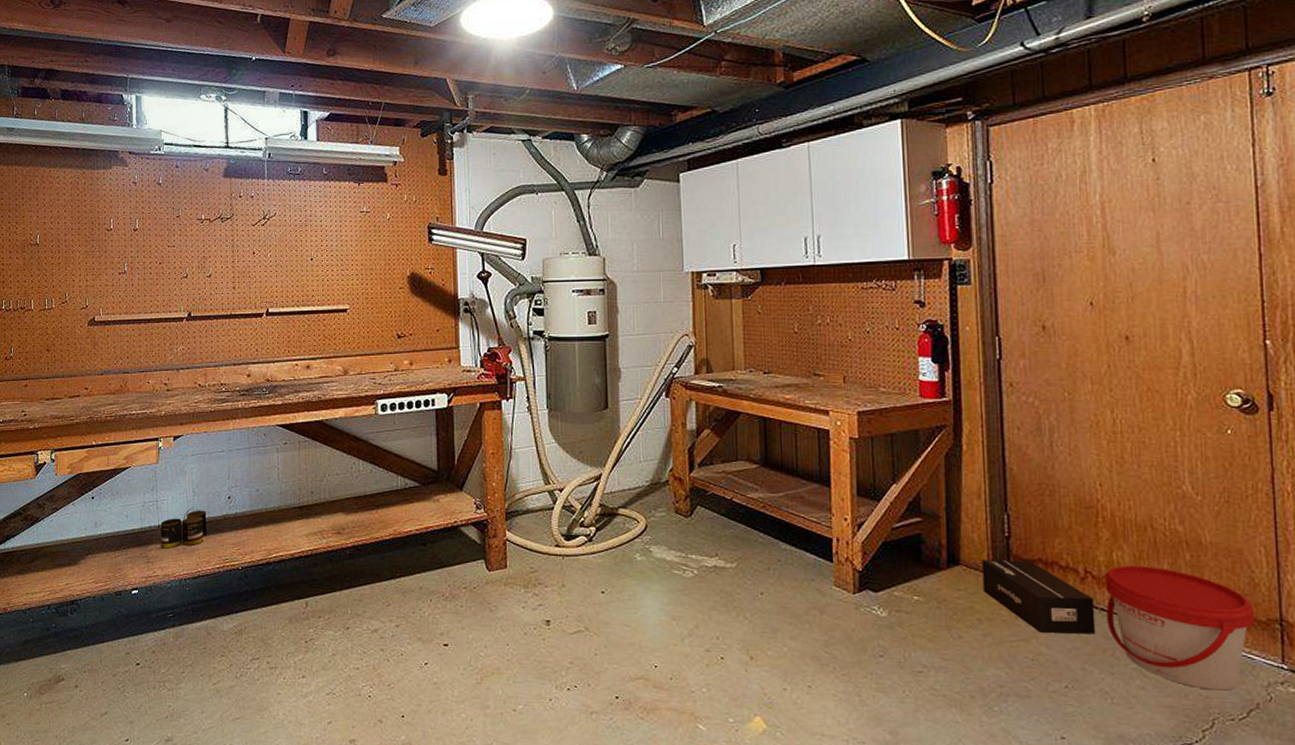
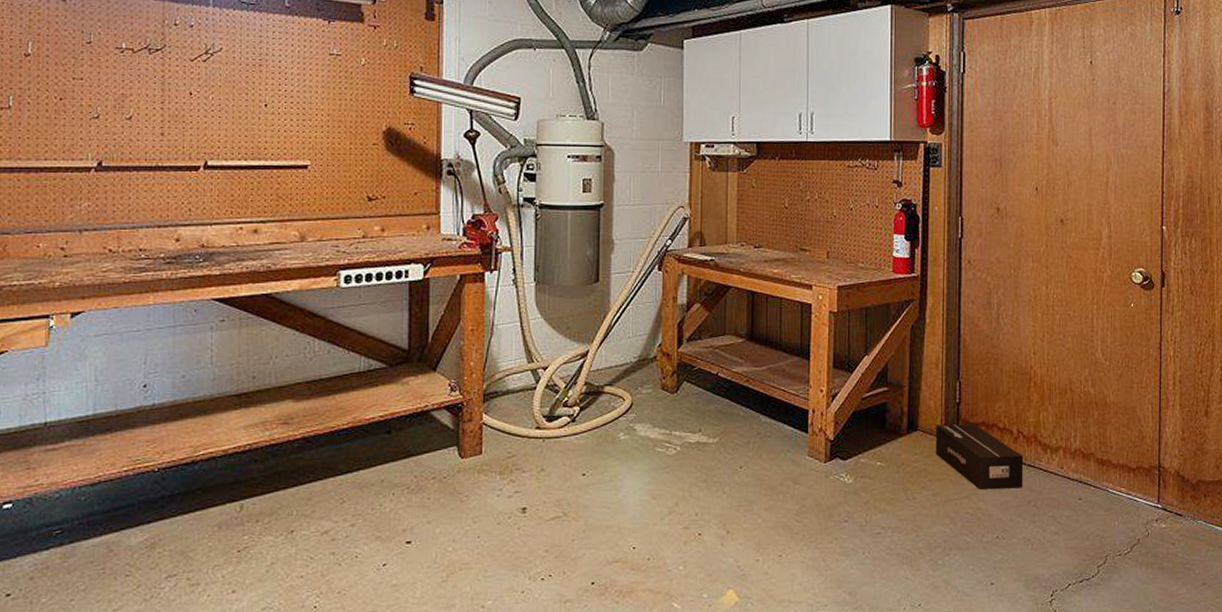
paint can: present [160,507,207,549] -> none [47,399,113,451]
bucket: present [1105,565,1254,691] -> none [1032,424,1141,531]

